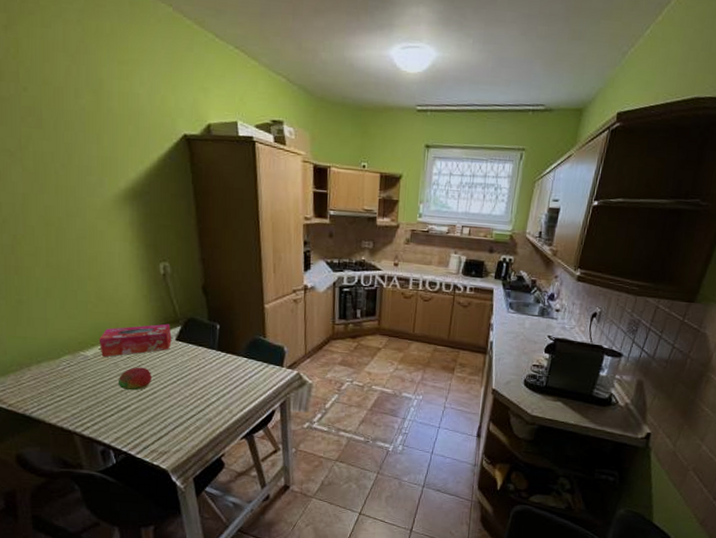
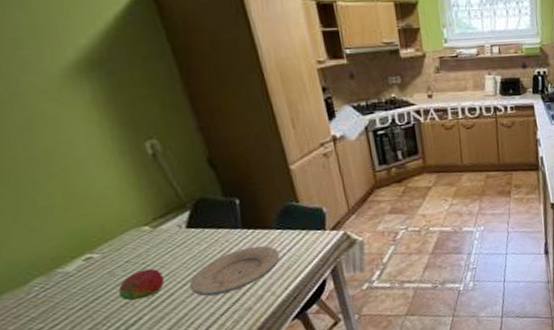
tissue box: present [98,323,172,358] -> none [79,211,182,269]
plate: none [169,367,242,403] -> present [189,245,280,296]

